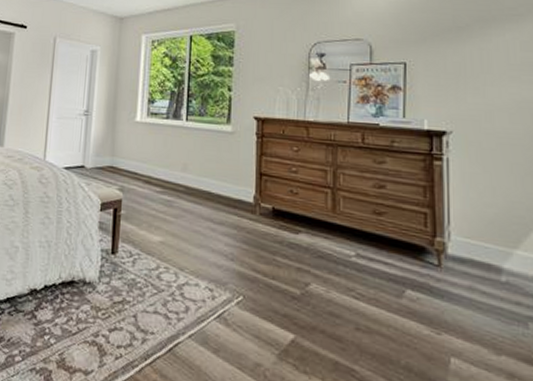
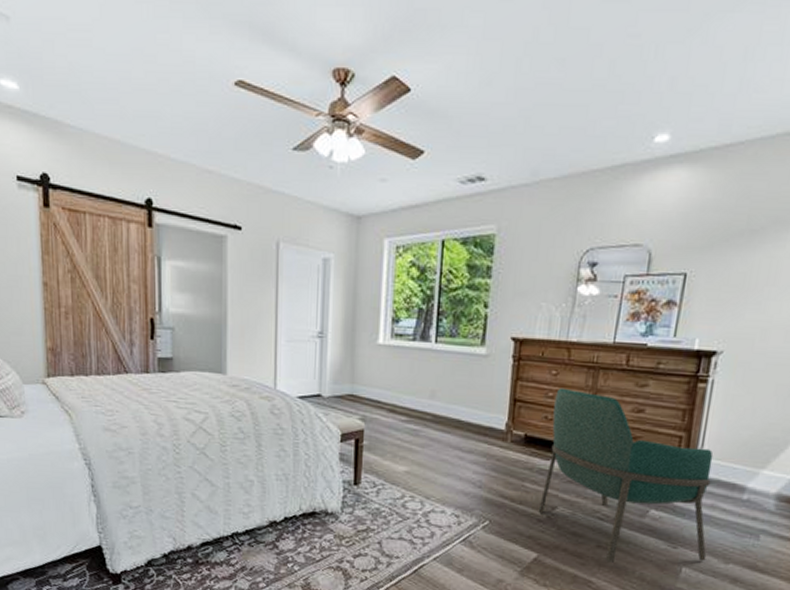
armchair: none [291,163,475,351] -> present [538,388,713,563]

